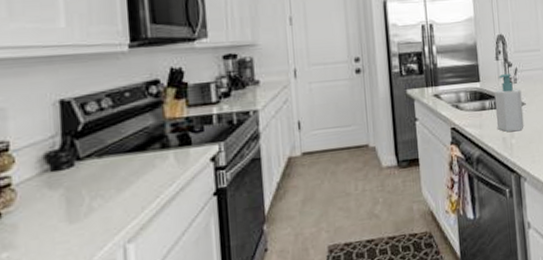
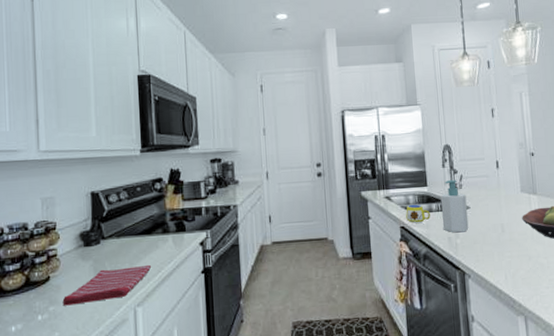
dish towel: none [20,189,147,251] -> present [62,264,152,306]
mug: none [457,102,484,124] -> present [406,204,430,224]

